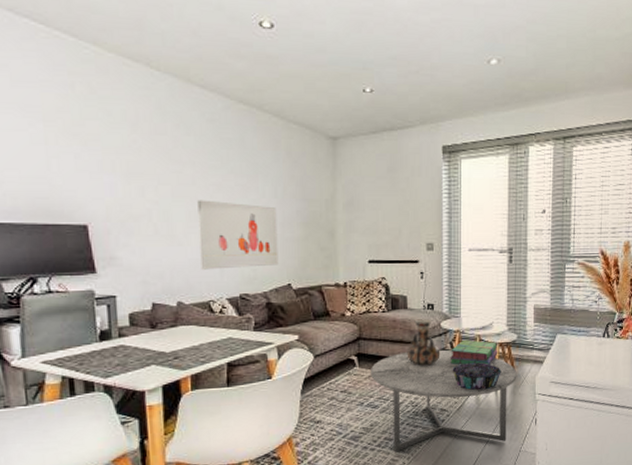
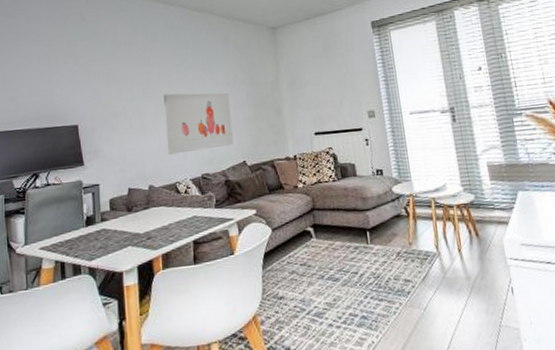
coffee table: present [371,349,517,453] -> none [328,215,483,330]
decorative vase: present [407,319,440,365] -> none [361,185,397,233]
stack of books: present [449,340,498,365] -> none [406,204,457,231]
decorative bowl: present [452,362,501,391] -> none [410,227,464,258]

